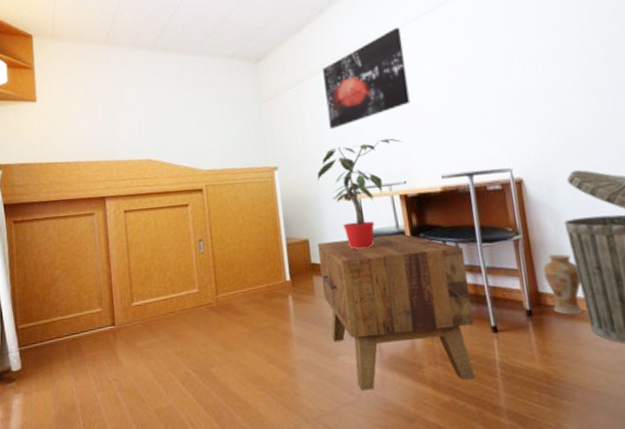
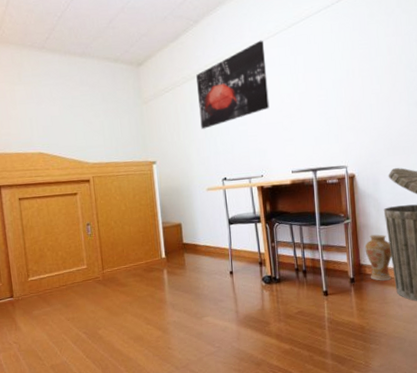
potted plant: present [317,138,402,249] -> none [189,138,261,231]
side table: present [318,233,476,391] -> none [189,218,311,343]

